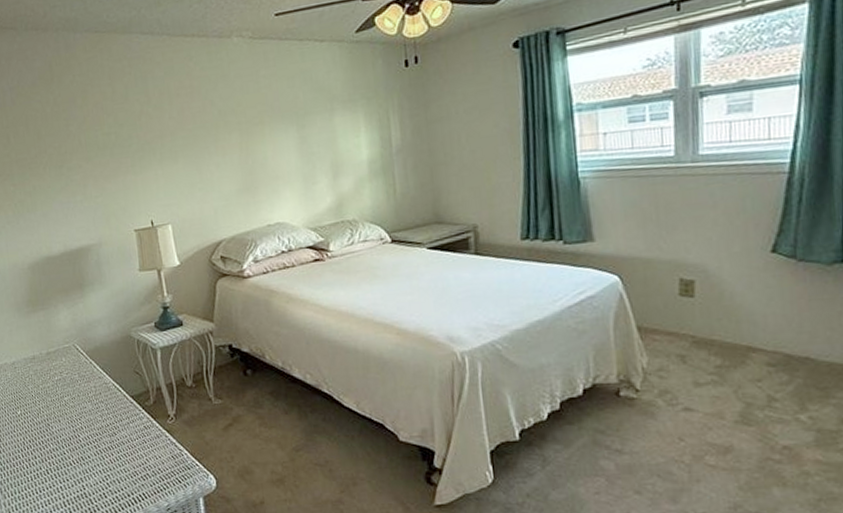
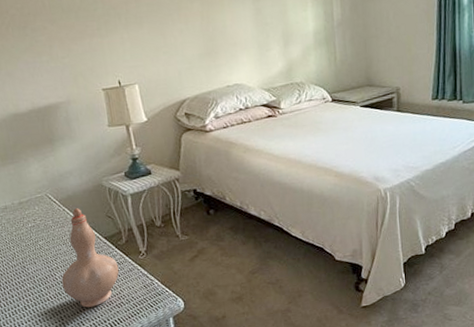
vase: none [85,361,146,477] -> present [61,208,119,308]

